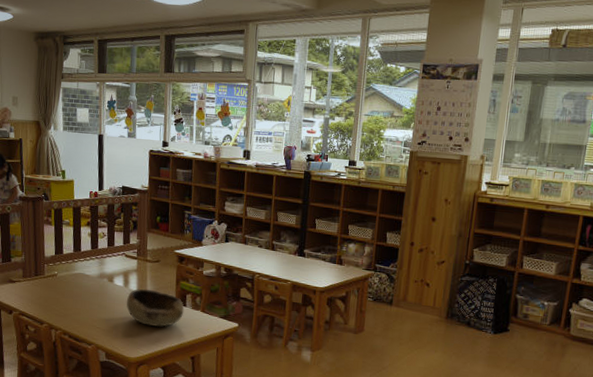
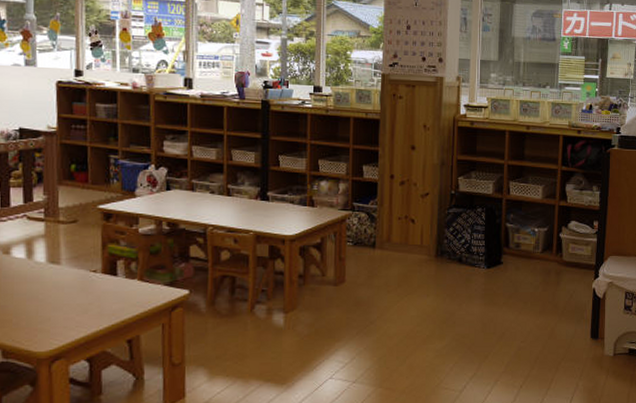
bowl: present [126,289,184,327] -> none [30,258,115,307]

